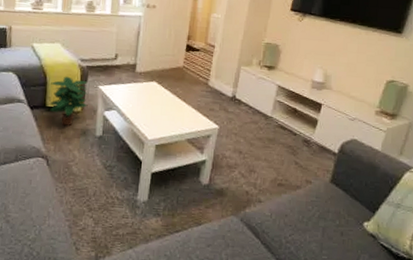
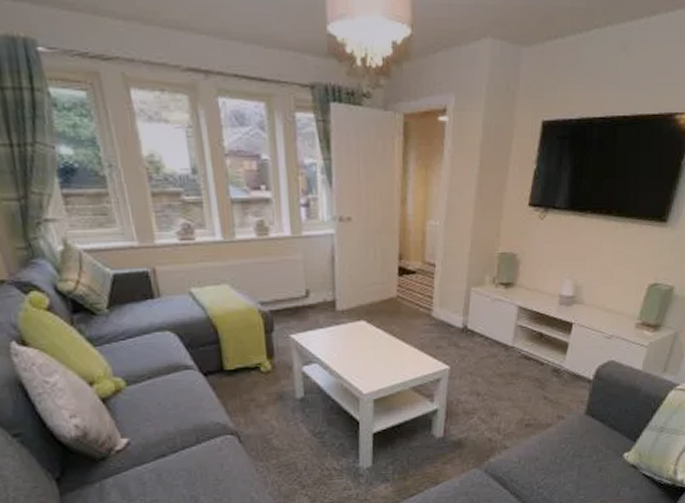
potted plant: present [49,76,88,126] -> none [225,327,280,391]

